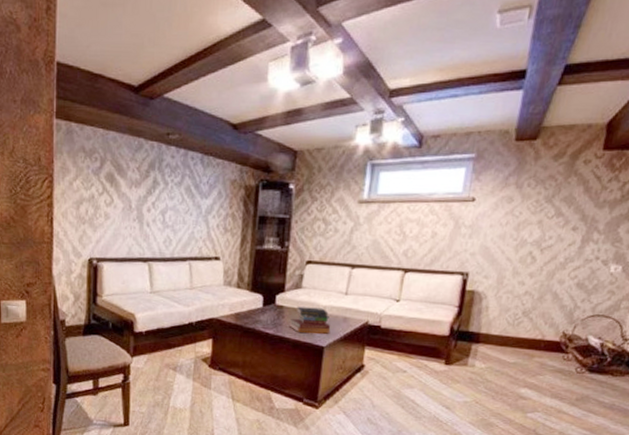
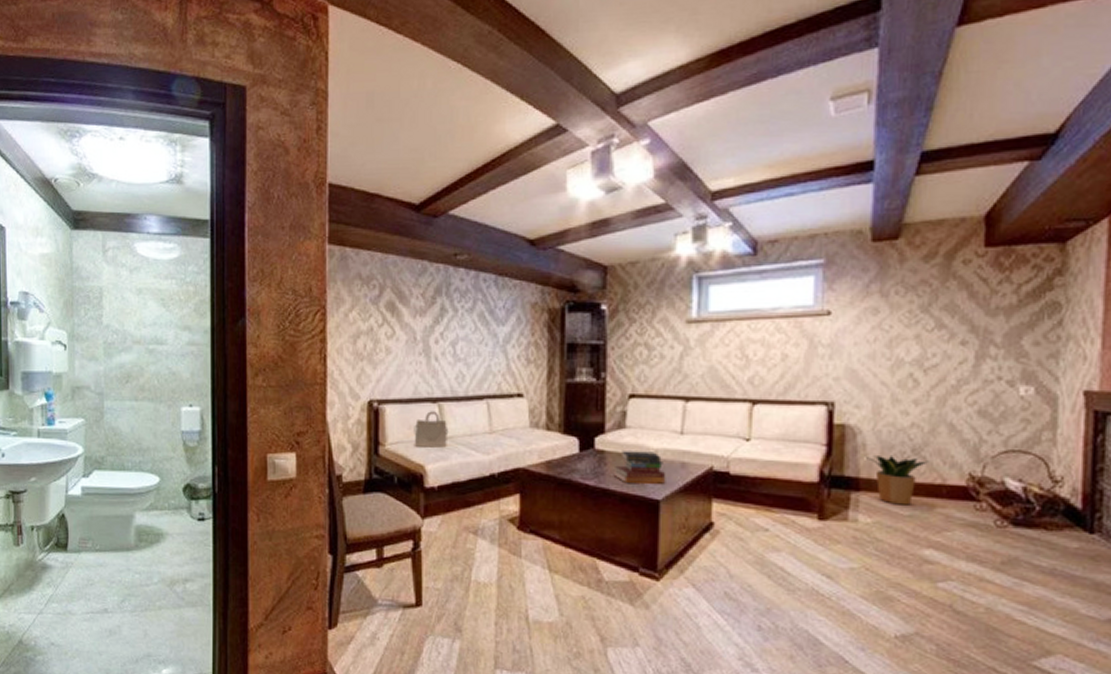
handbag: none [126,269,156,300] -> present [414,411,449,448]
potted plant: none [487,316,535,355] -> present [866,454,930,505]

